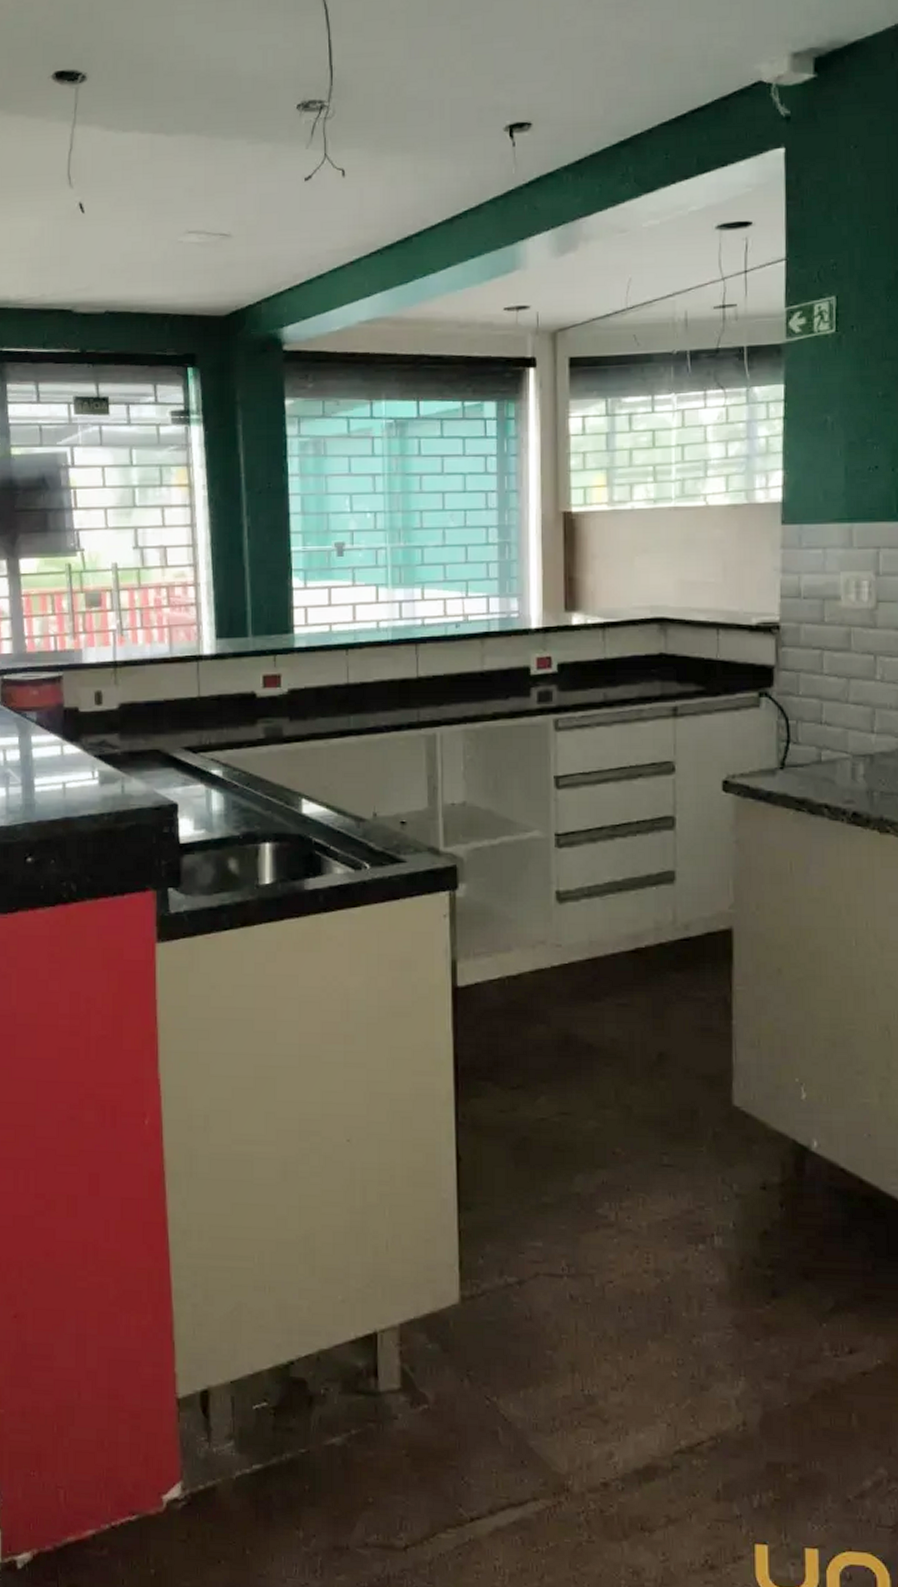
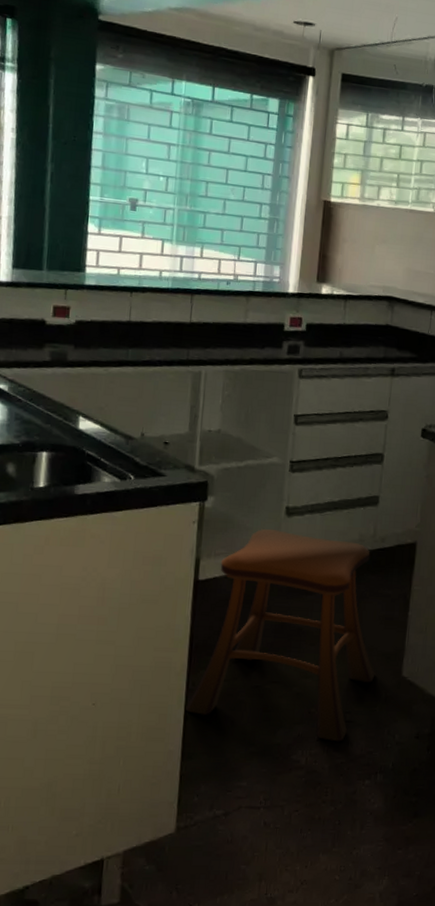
stool: none [456,919,696,1193] -> present [184,528,376,742]

